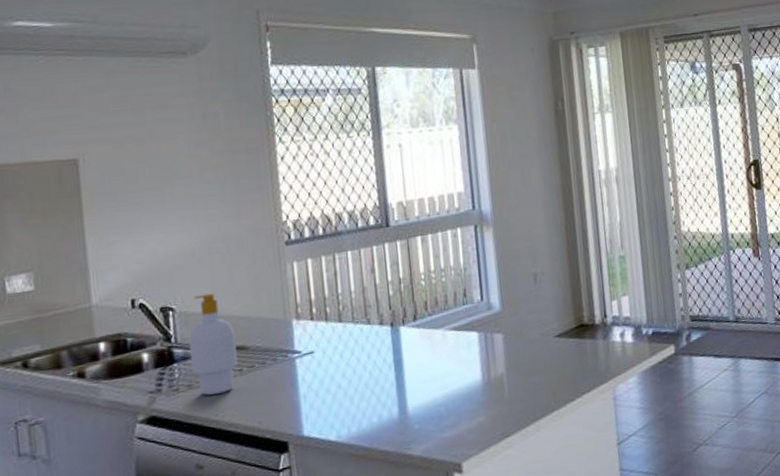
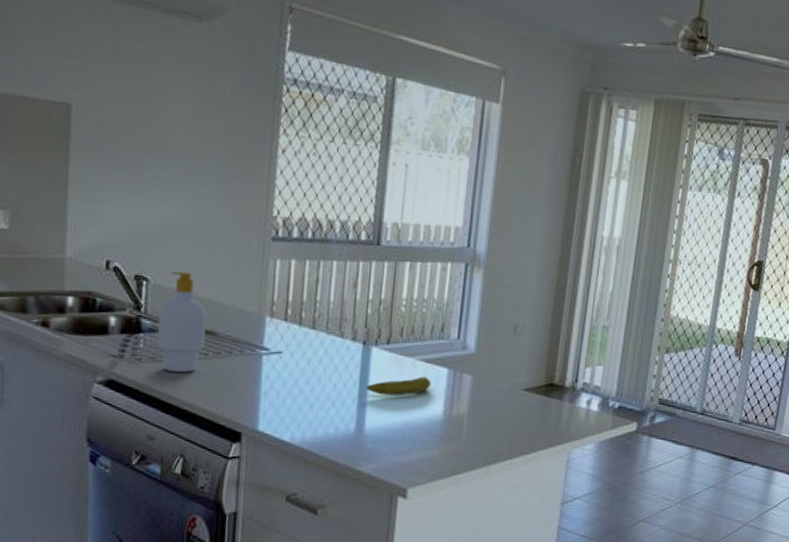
fruit: none [401,345,465,373] -> present [366,376,432,396]

